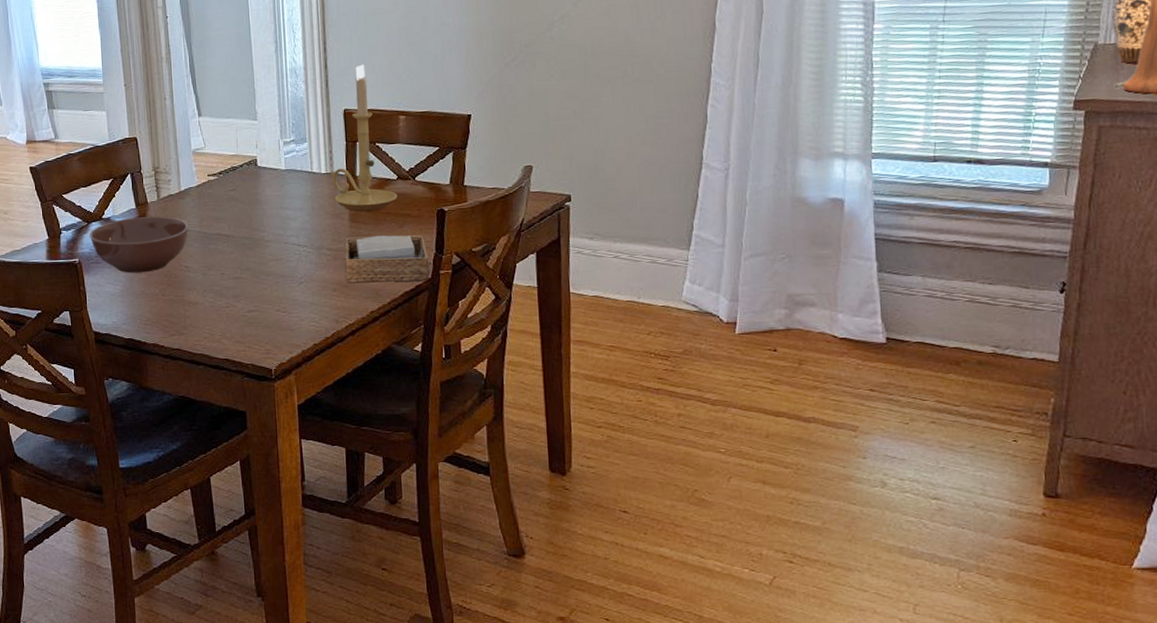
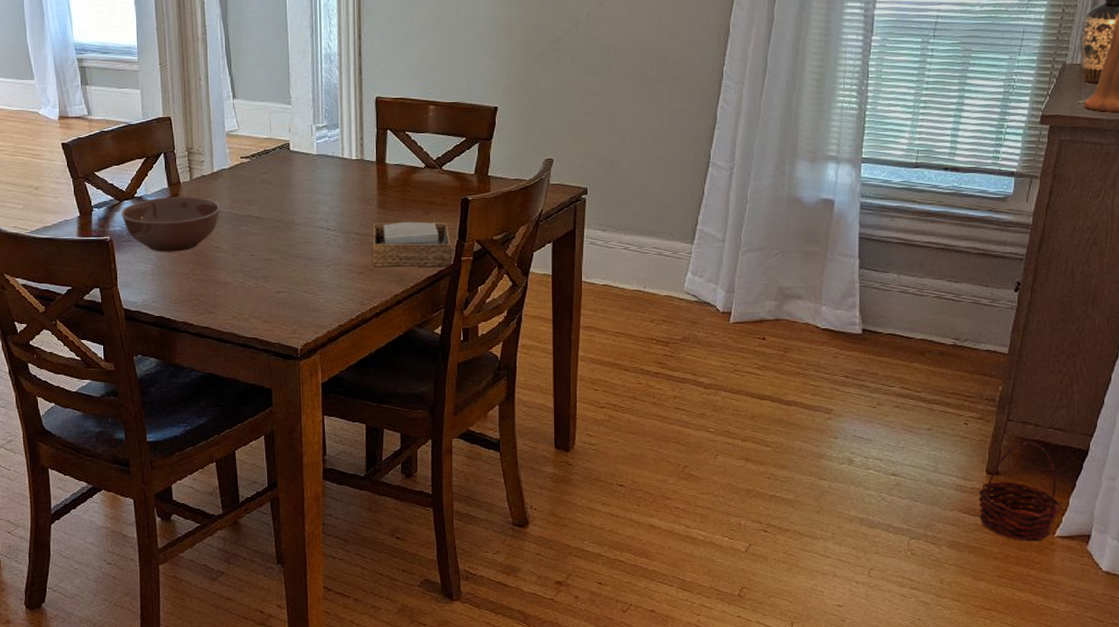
candle holder: present [330,64,398,212] -> none [361,53,424,199]
basket: none [1037,460,1137,574] -> present [978,442,1060,541]

